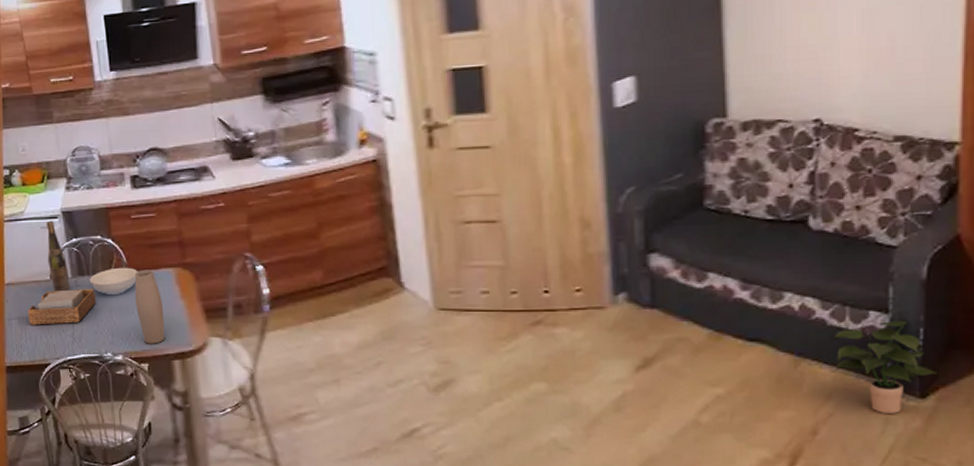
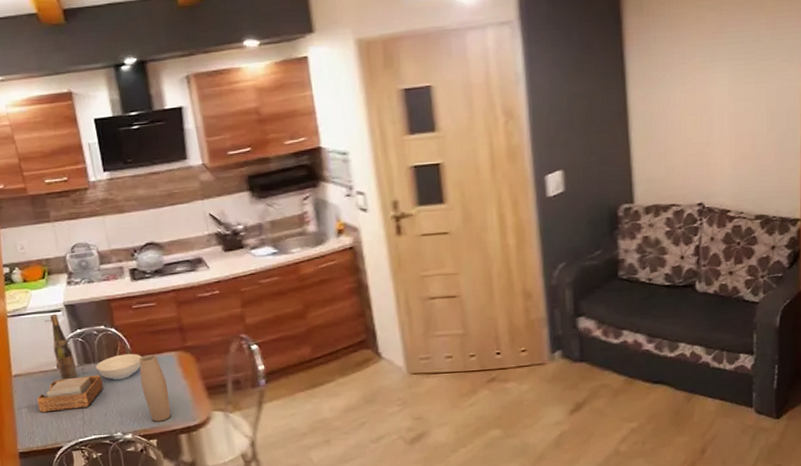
potted plant: present [833,320,937,415] -> none [715,359,787,434]

